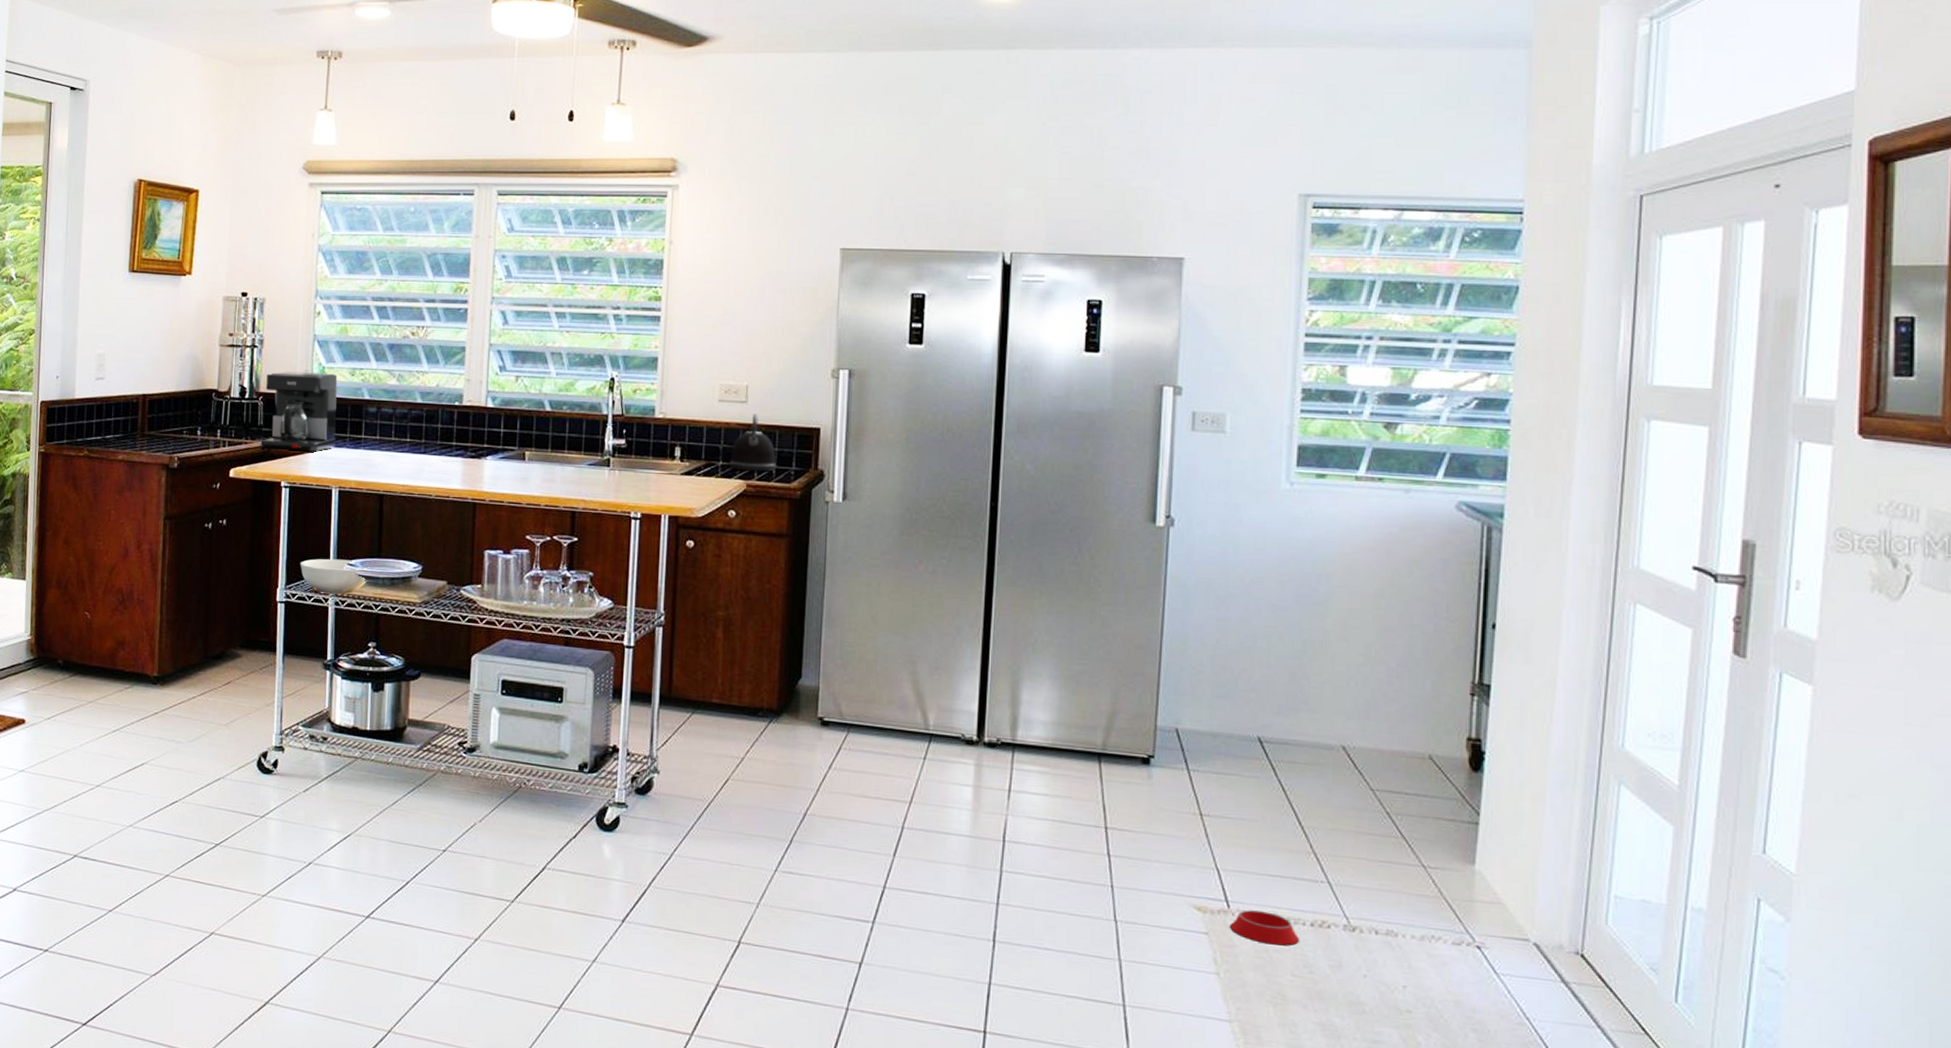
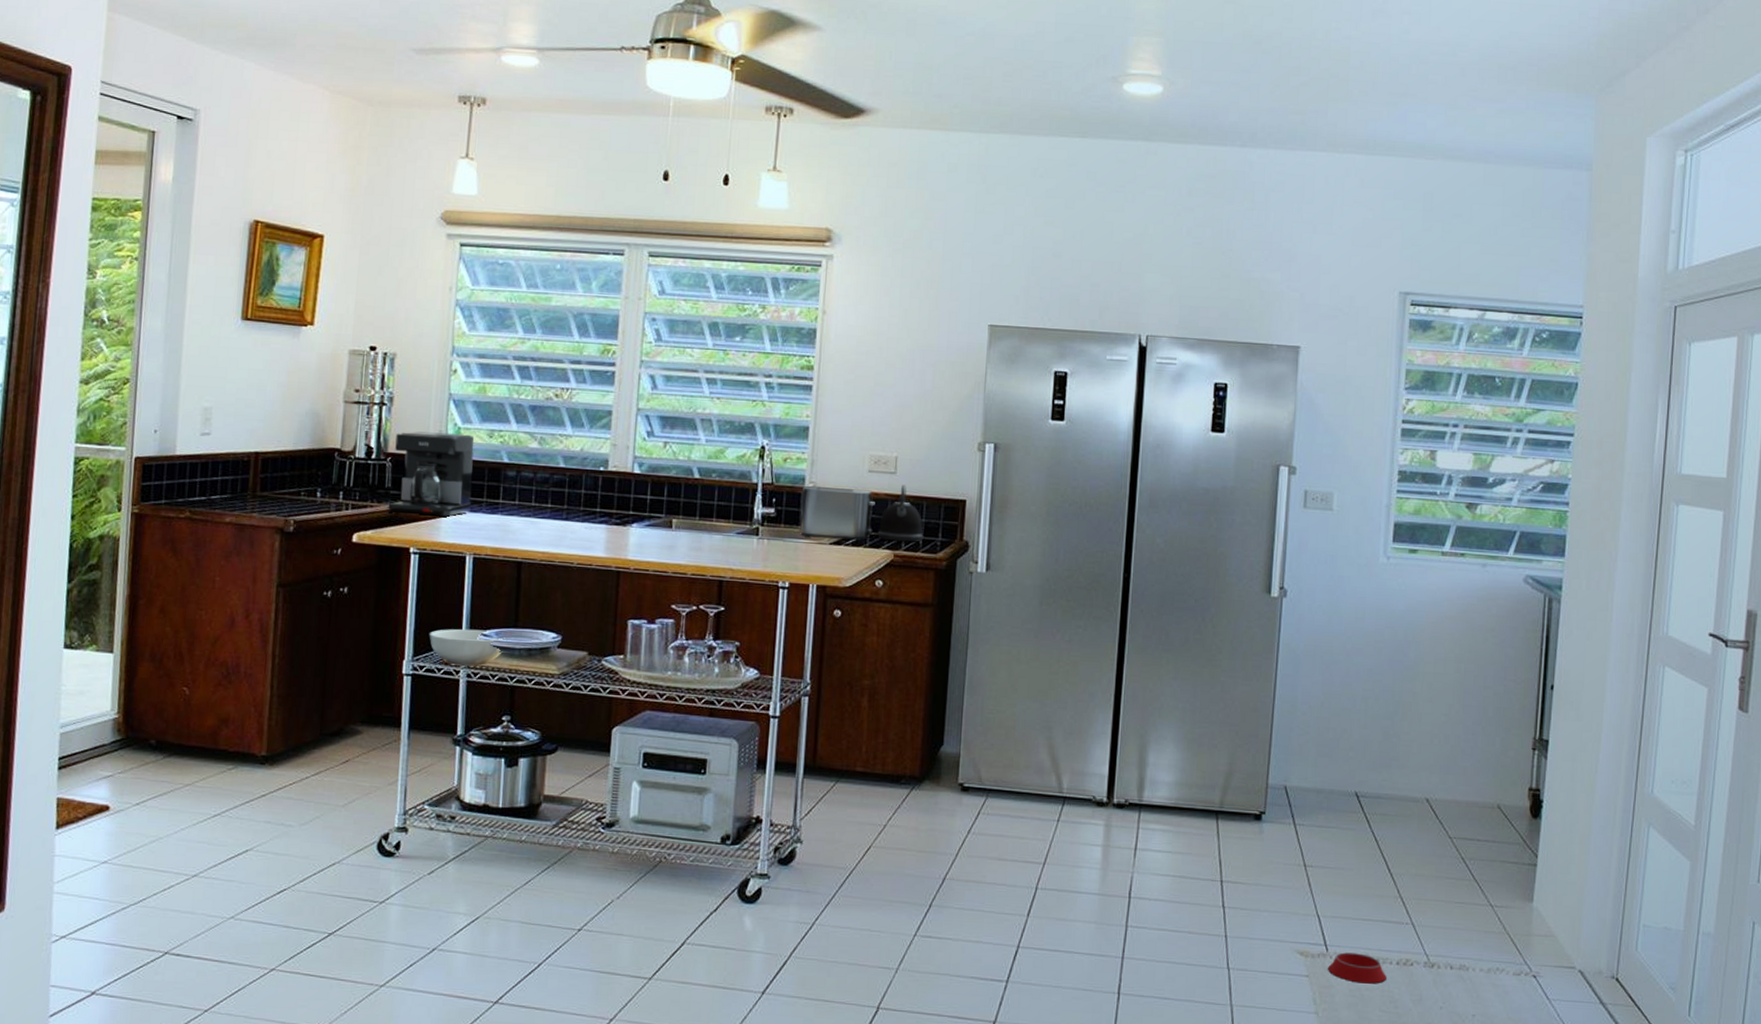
toaster: none [650,416,726,472] -> present [799,485,875,541]

